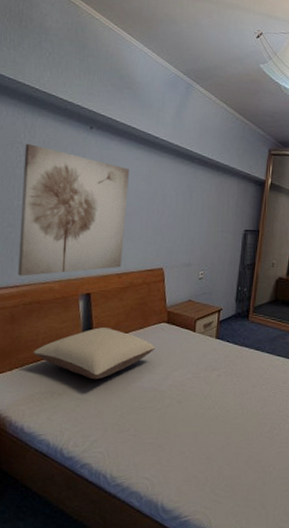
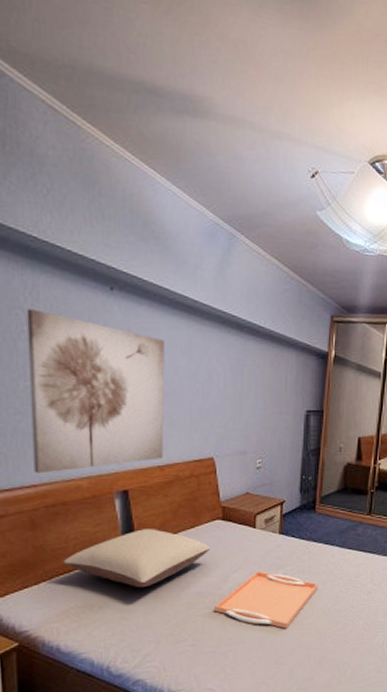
serving tray: none [155,371,249,427] -> present [215,571,318,629]

